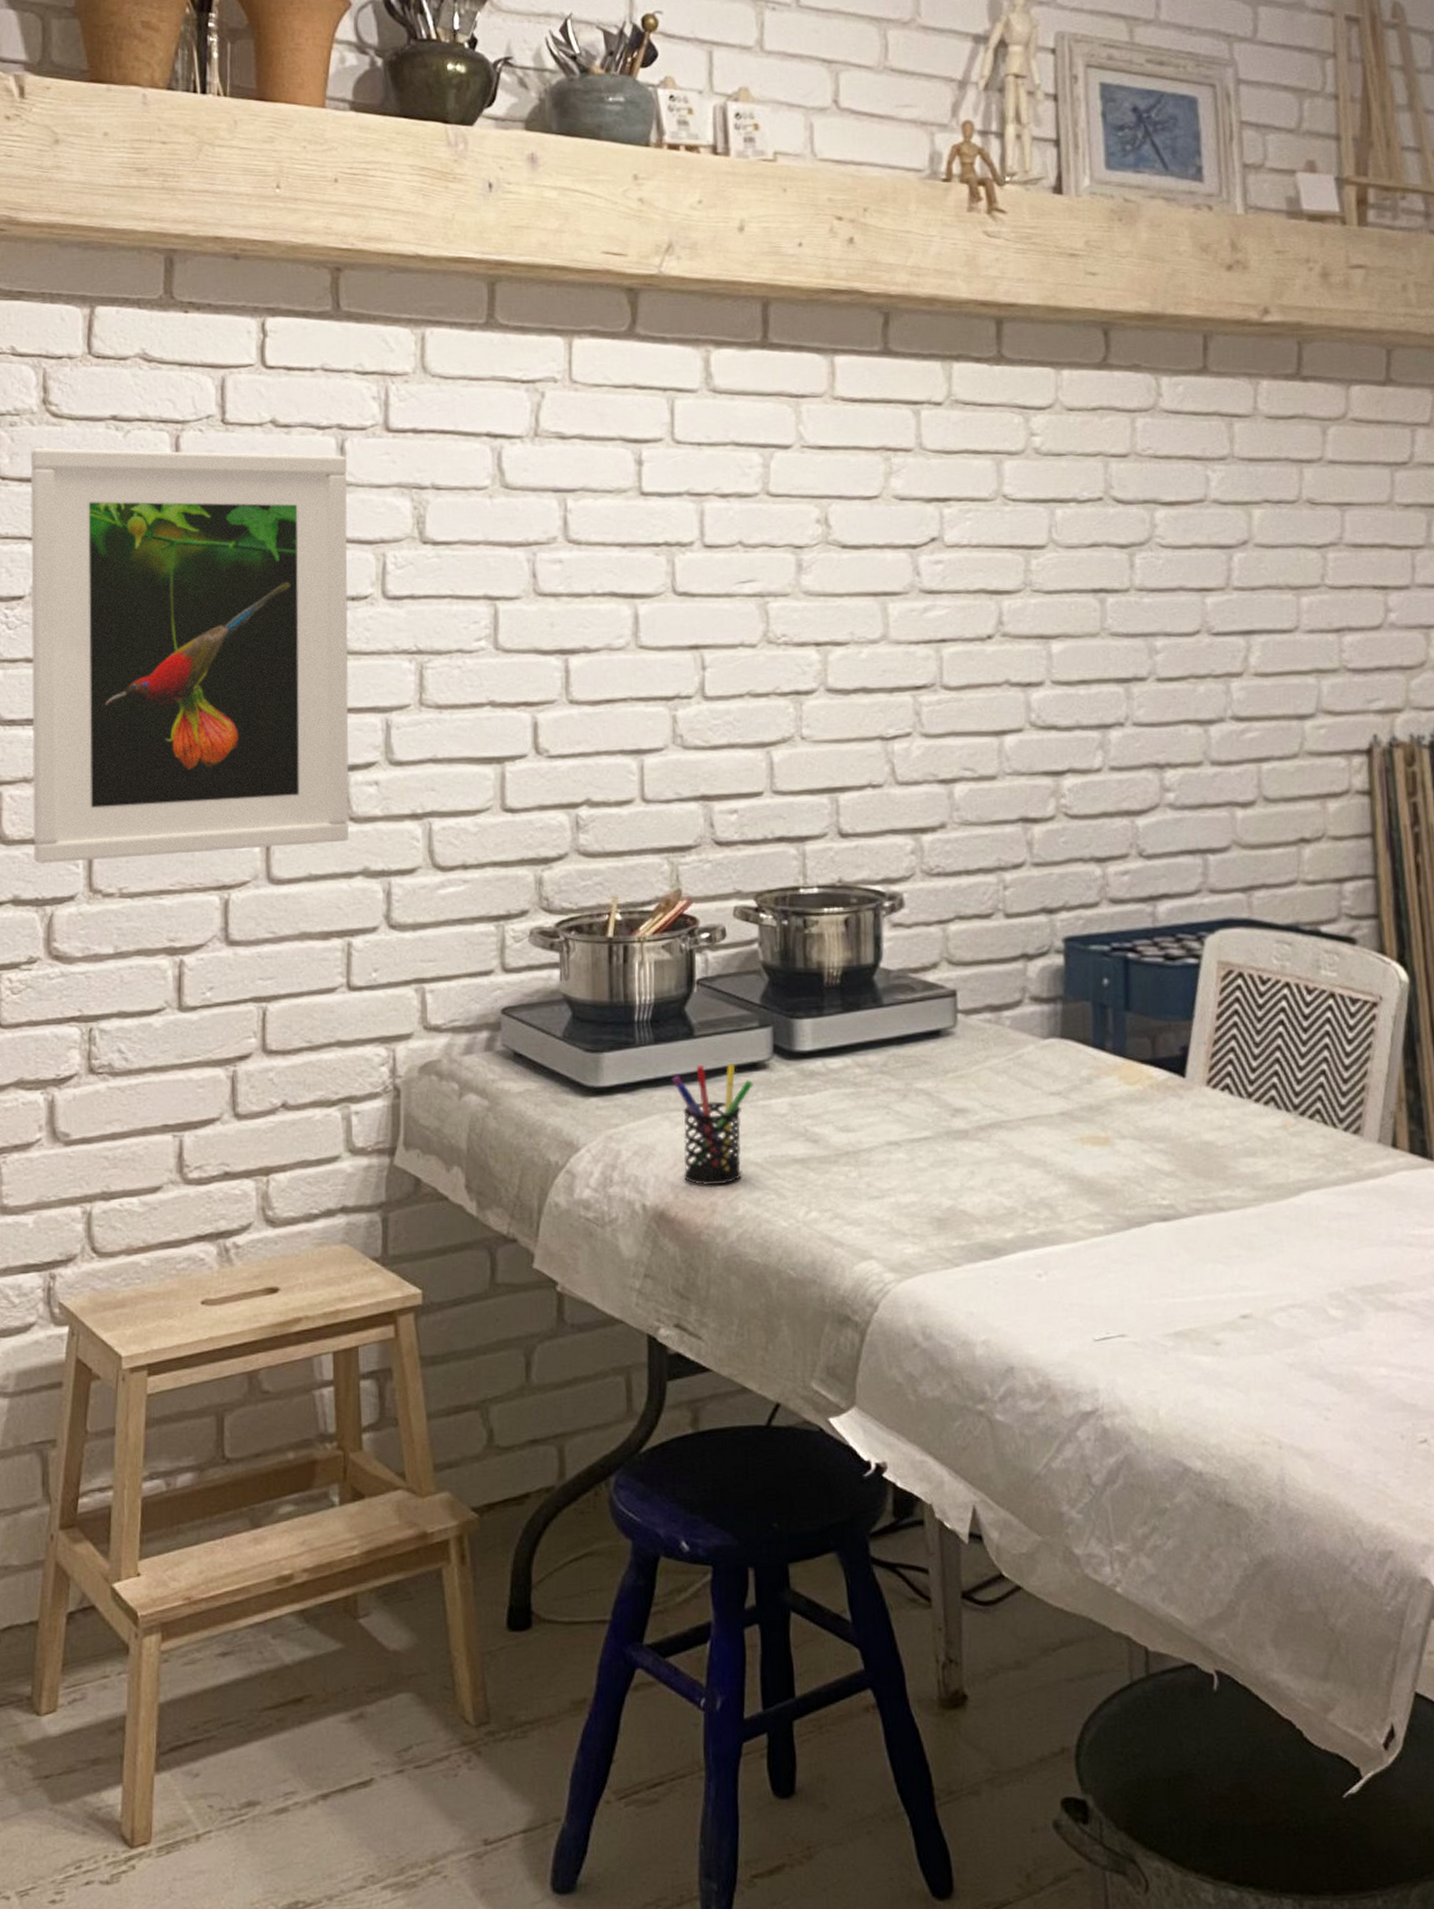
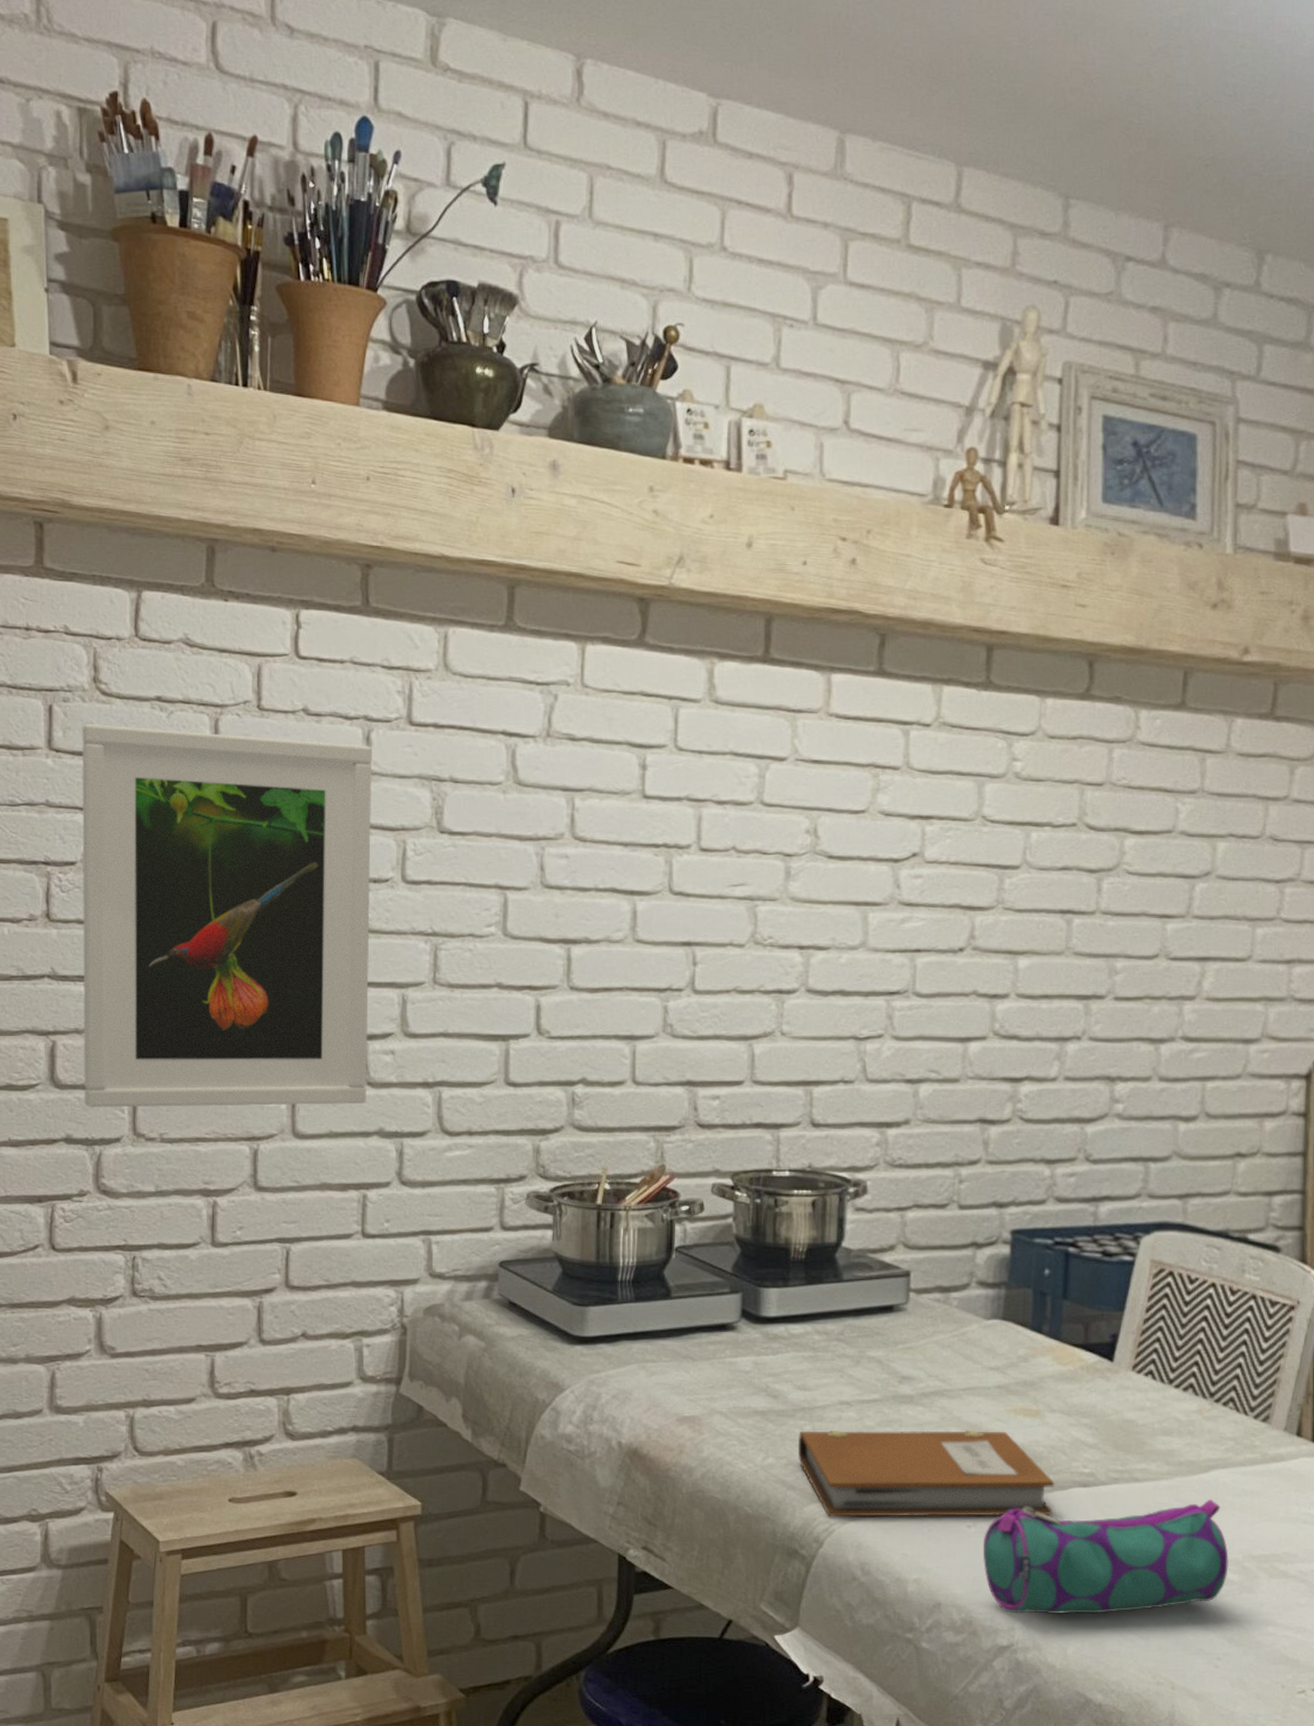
pen holder: present [671,1064,753,1186] -> none [649,1322,722,1430]
notebook: none [843,1164,1132,1275] -> present [797,1429,1055,1517]
pencil case: none [1056,1226,1331,1373] -> present [982,1500,1229,1615]

